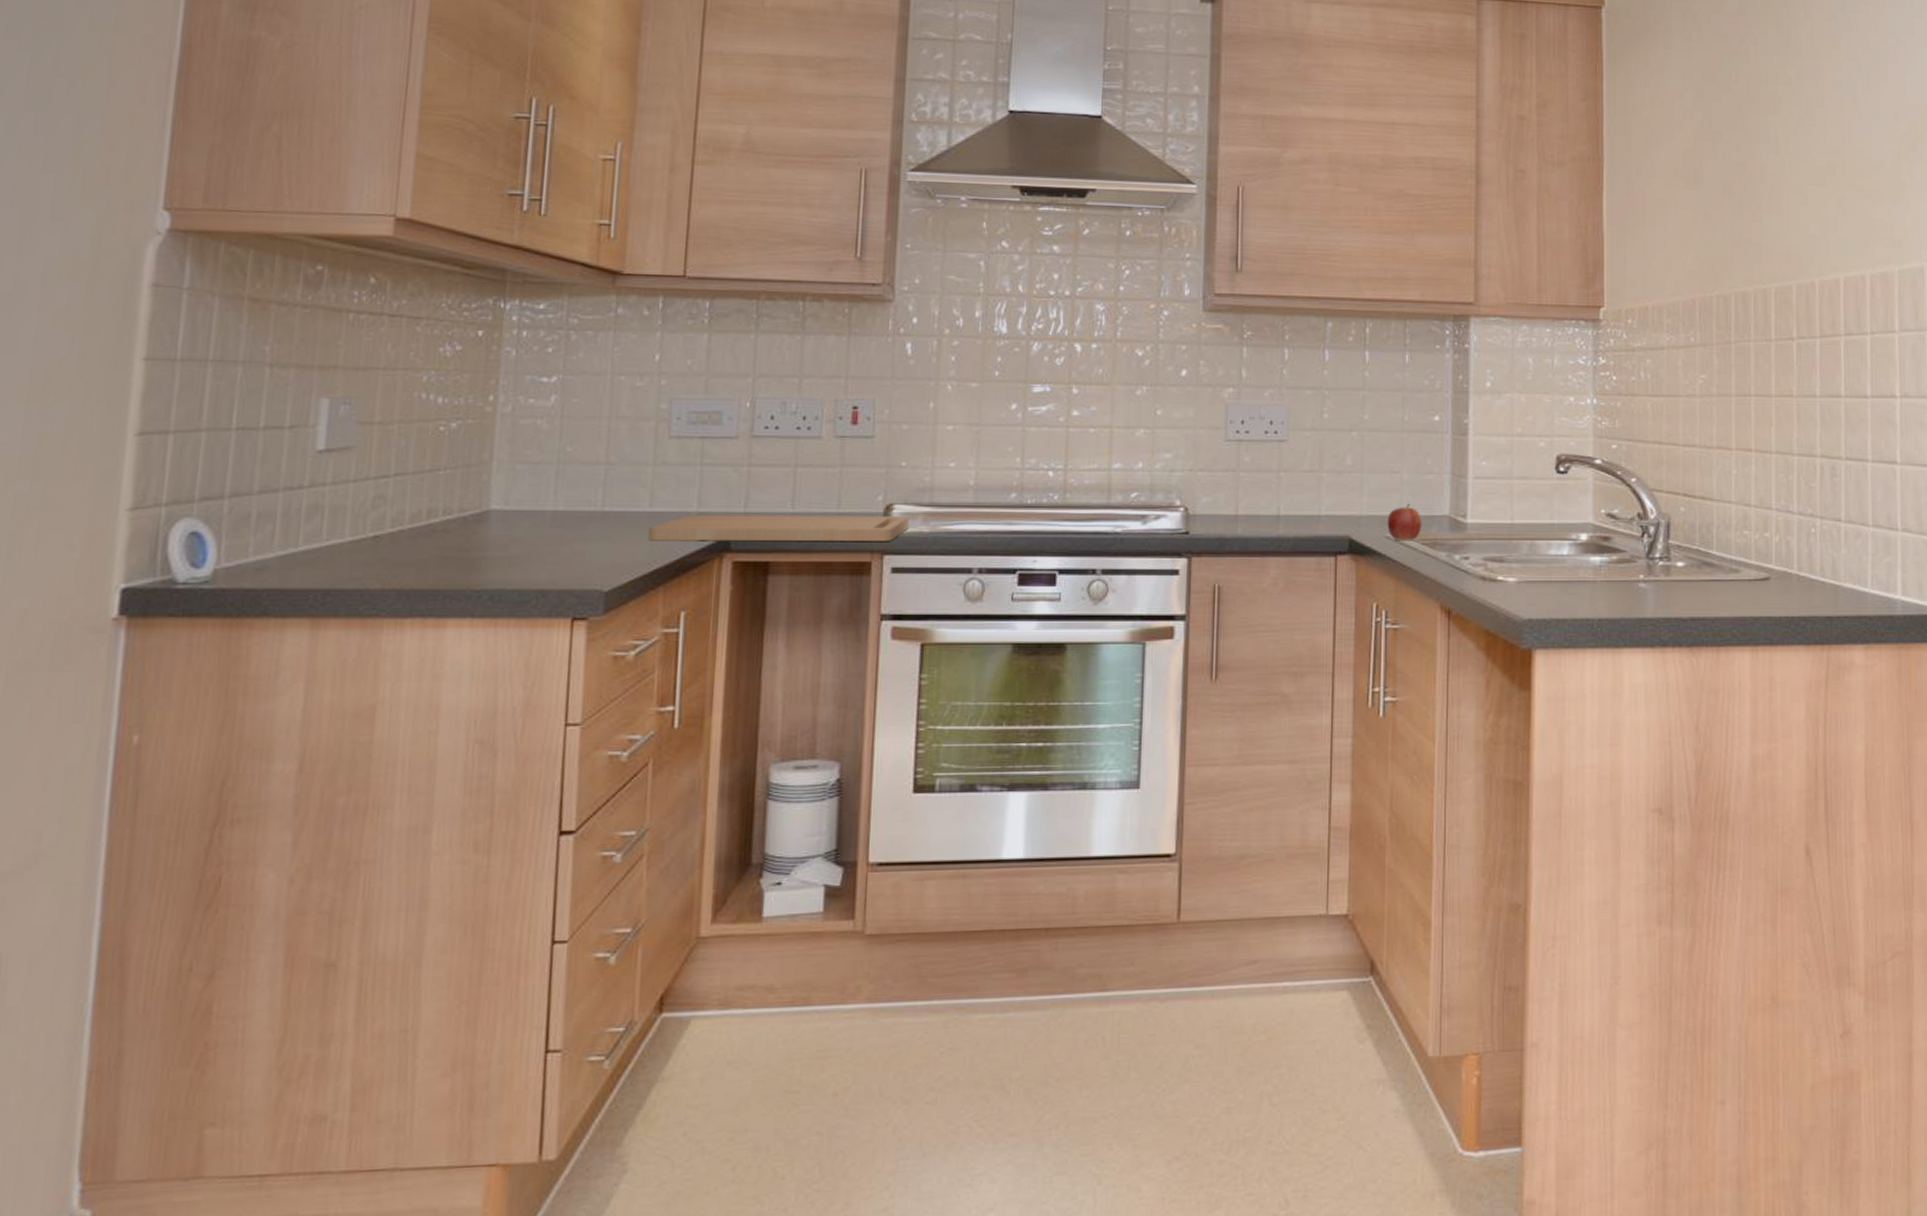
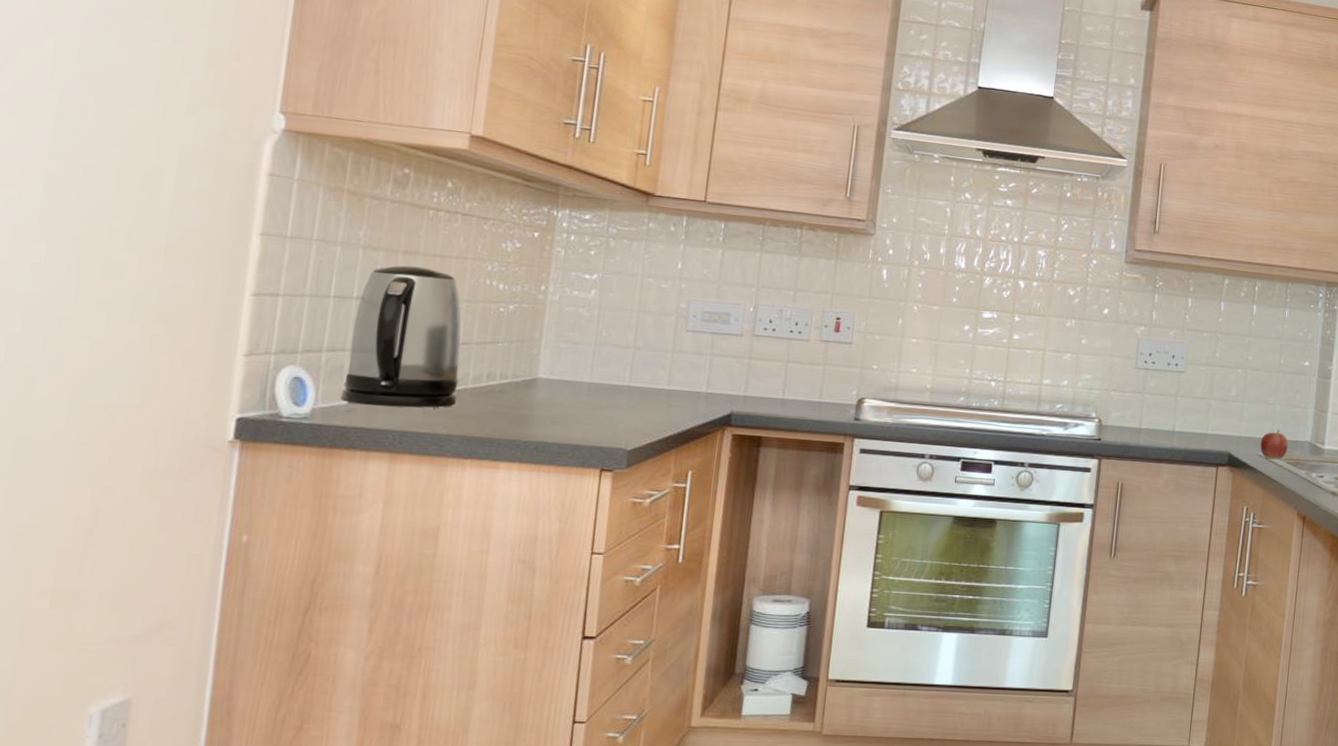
kettle: none [248,383,394,561] -> present [340,265,461,409]
cutting board: present [648,515,910,542] -> none [665,394,877,428]

